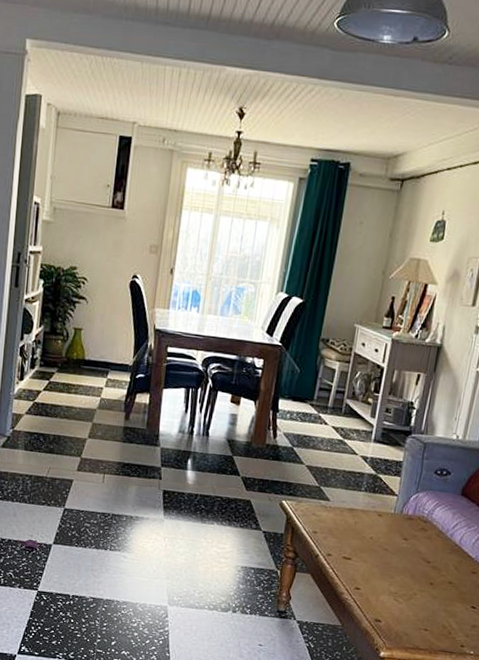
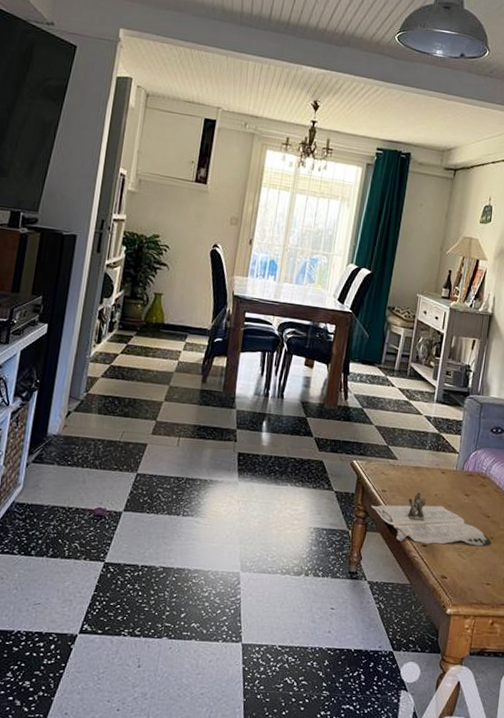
magazine: none [300,535,432,592] -> present [370,492,492,547]

